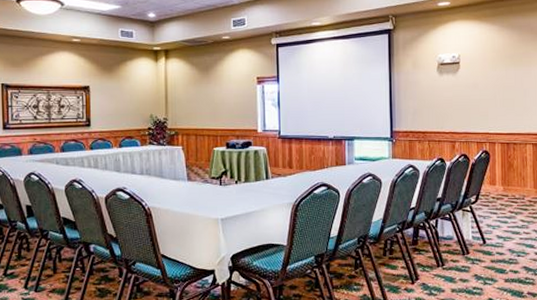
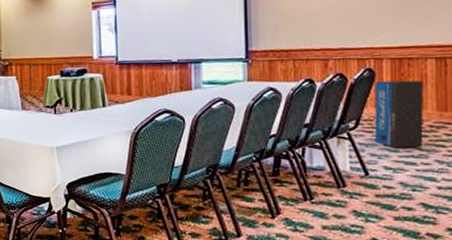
air purifier: none [490,162,525,220] -> present [374,80,424,148]

